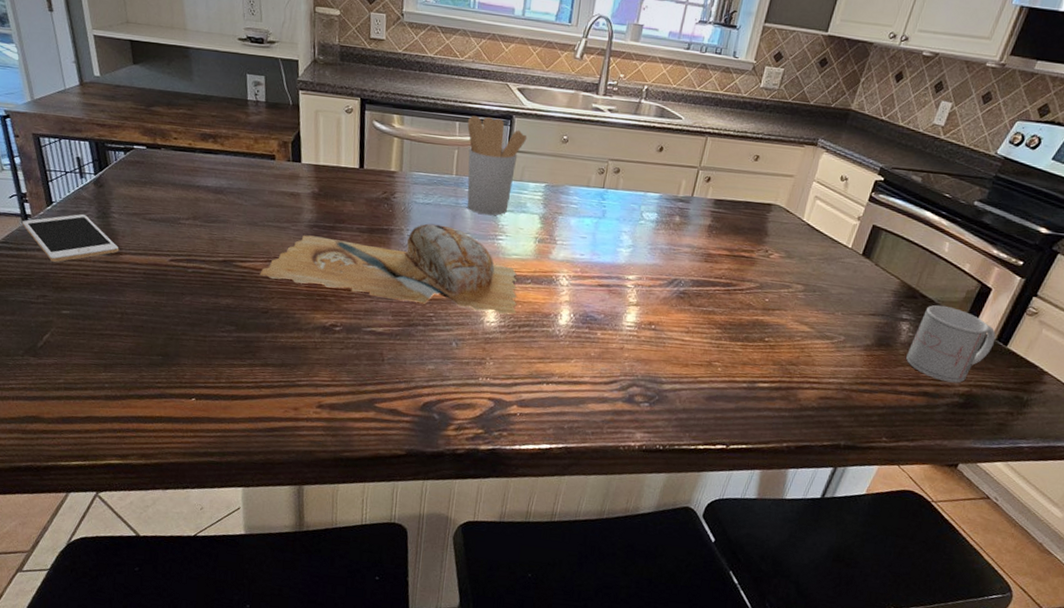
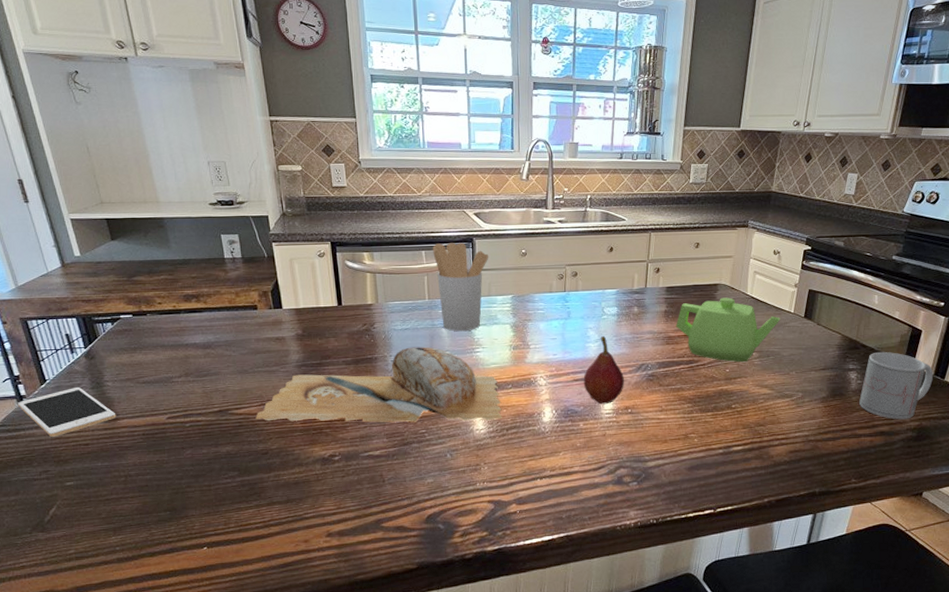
fruit: none [608,242,653,317] -> present [583,335,624,405]
teakettle: none [718,220,835,294] -> present [676,297,780,363]

